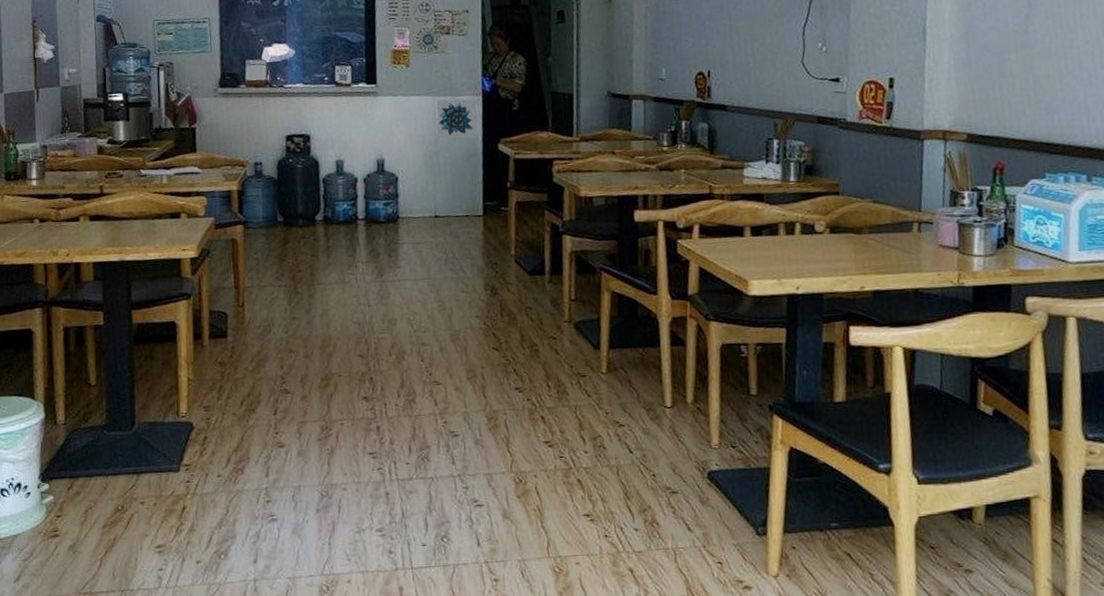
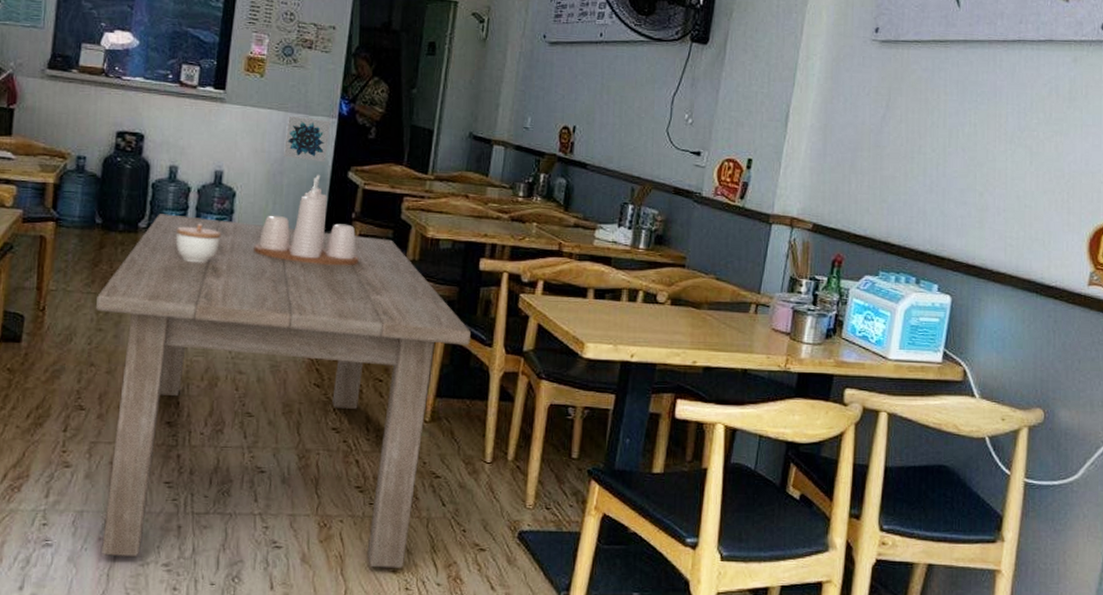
dining table: none [287,203,635,526] -> present [95,214,471,568]
decorative box: none [350,210,390,247] -> present [176,224,220,263]
condiment set: none [421,150,519,235] -> present [254,174,359,266]

